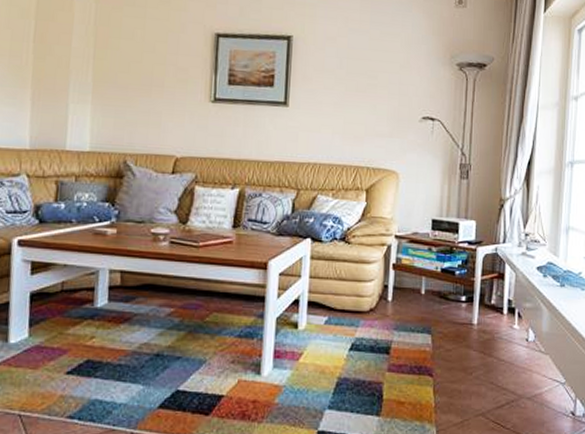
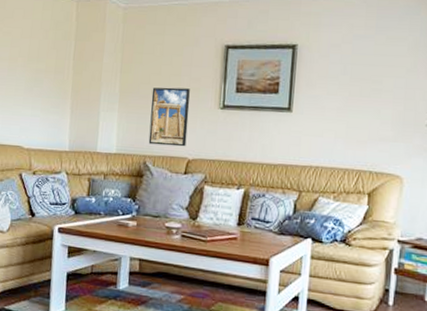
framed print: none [129,77,177,144] -> present [148,87,190,147]

